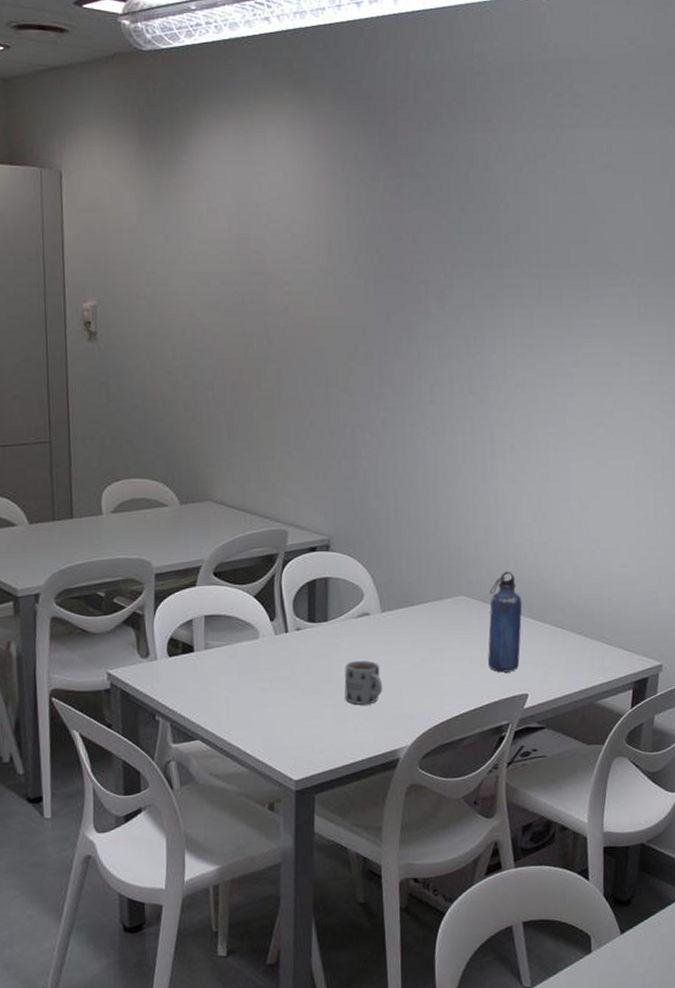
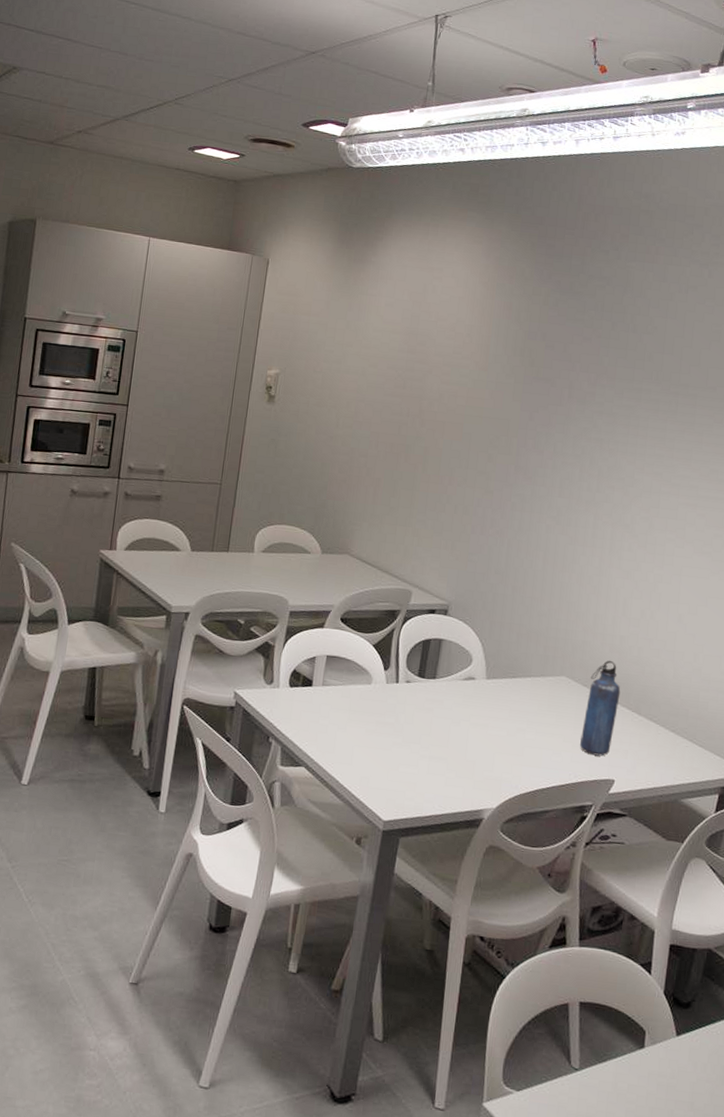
mug: present [344,660,382,704] -> none [441,719,478,762]

